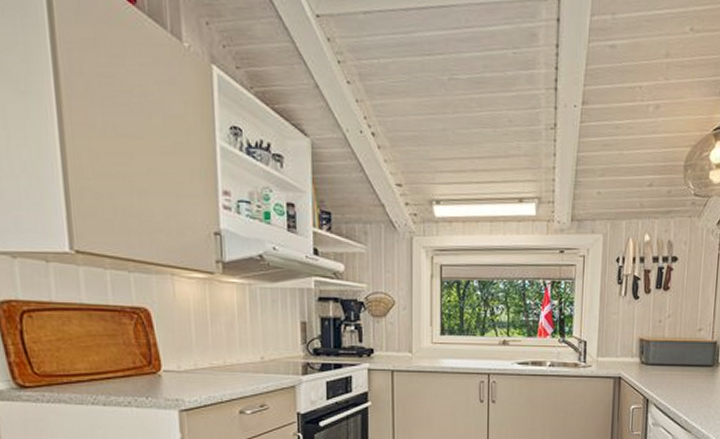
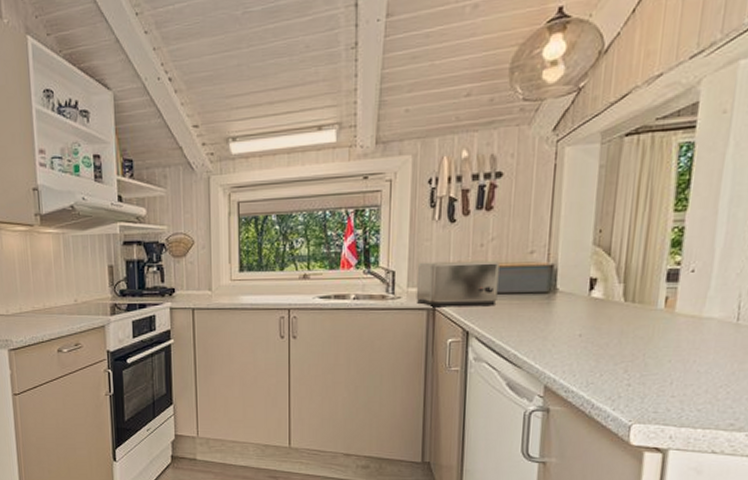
toaster: none [604,334,674,377] -> present [416,260,500,308]

